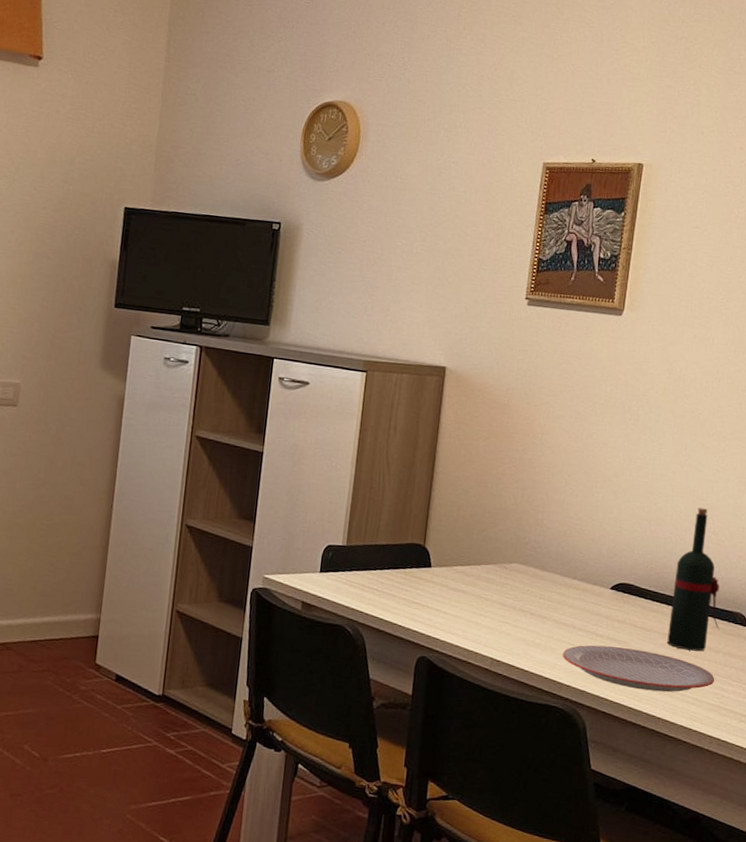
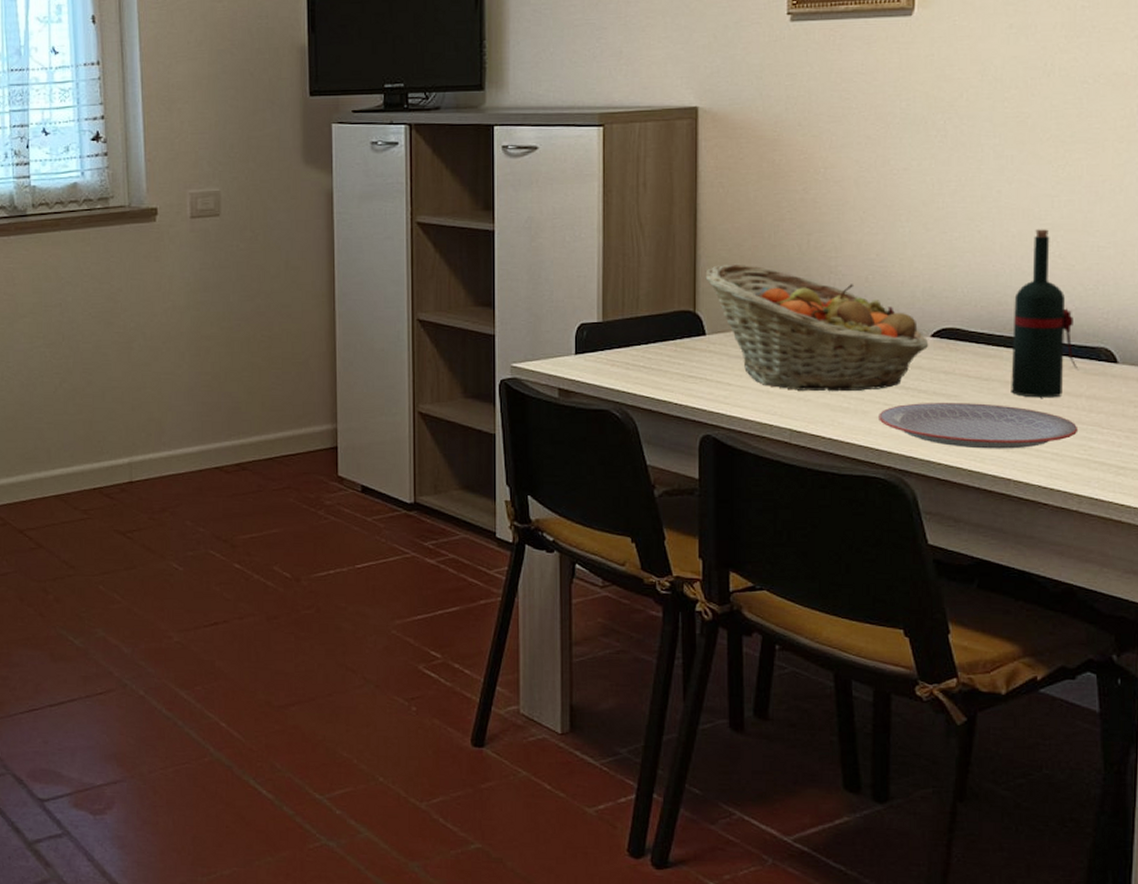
fruit basket: none [436,506,608,630] -> present [705,264,929,392]

